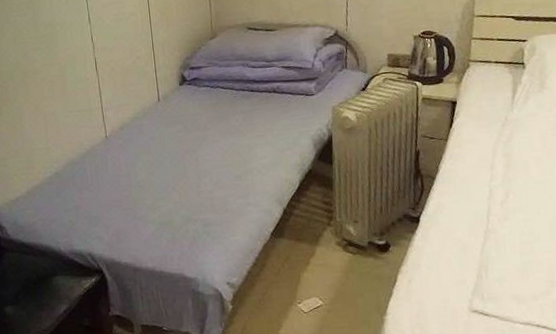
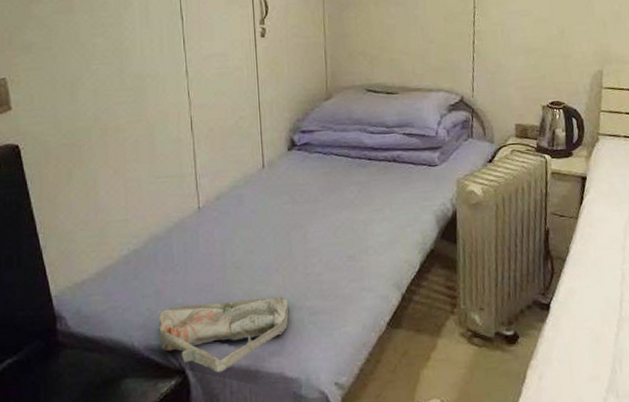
bag: none [77,211,186,273] -> present [157,296,289,373]

